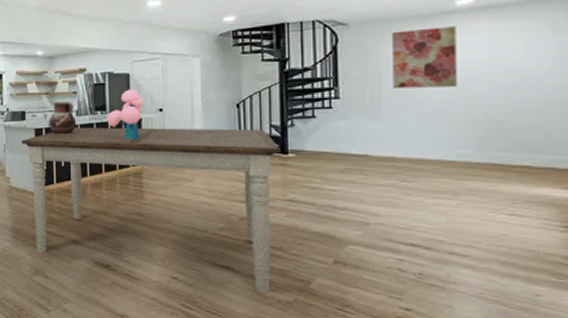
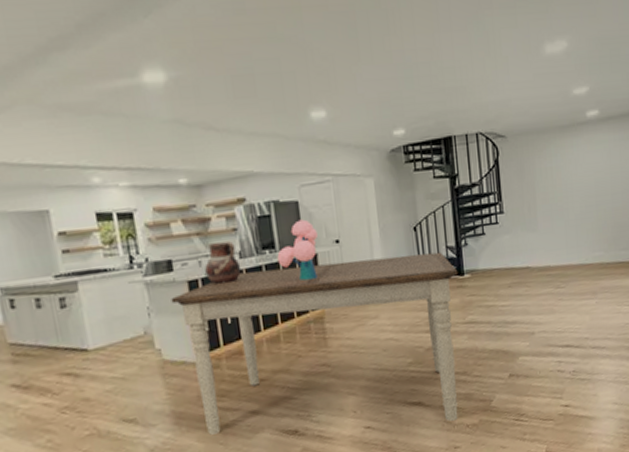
wall art: present [392,26,457,89] -> none [541,137,591,200]

